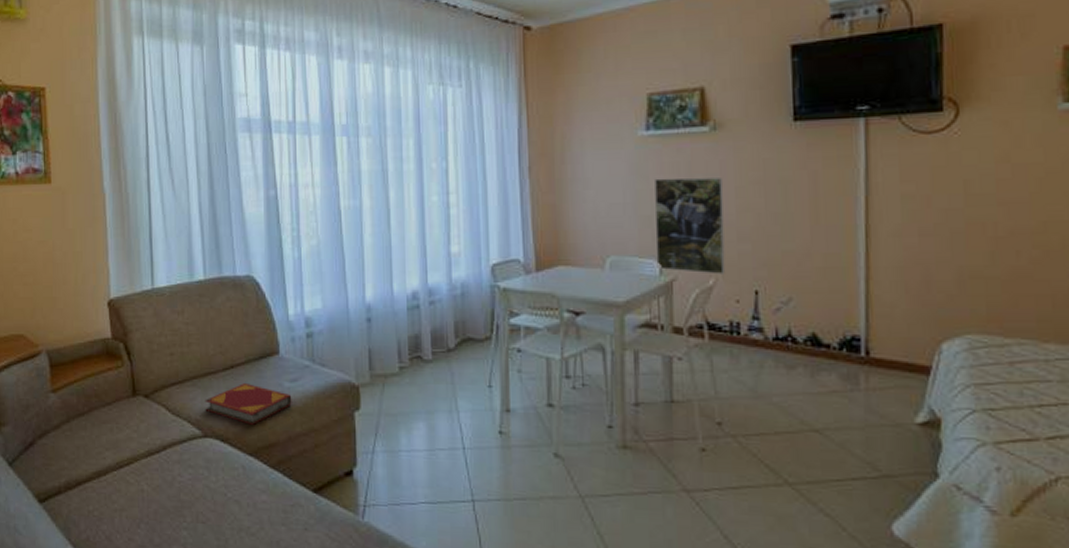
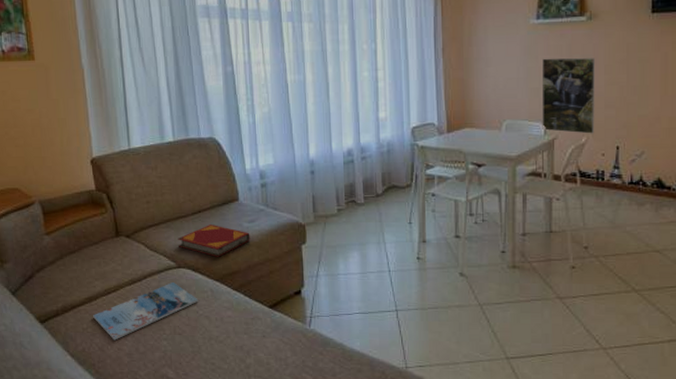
magazine: none [101,456,227,528] -> present [93,282,198,340]

